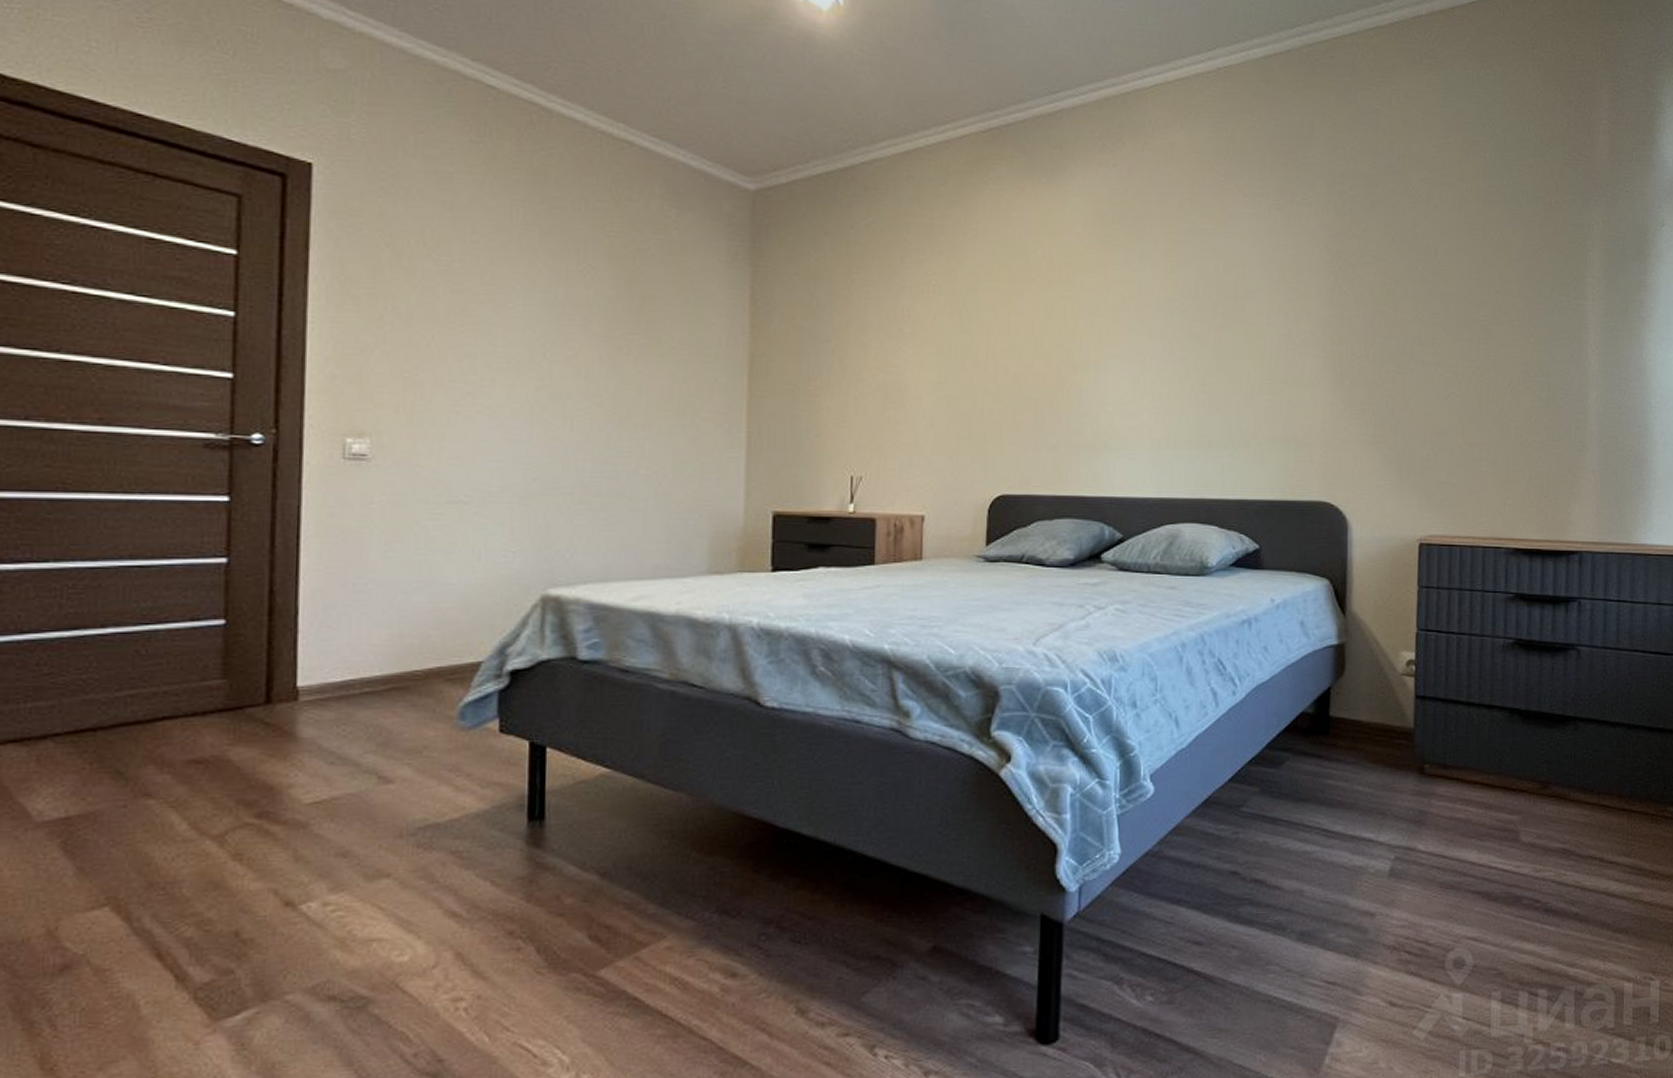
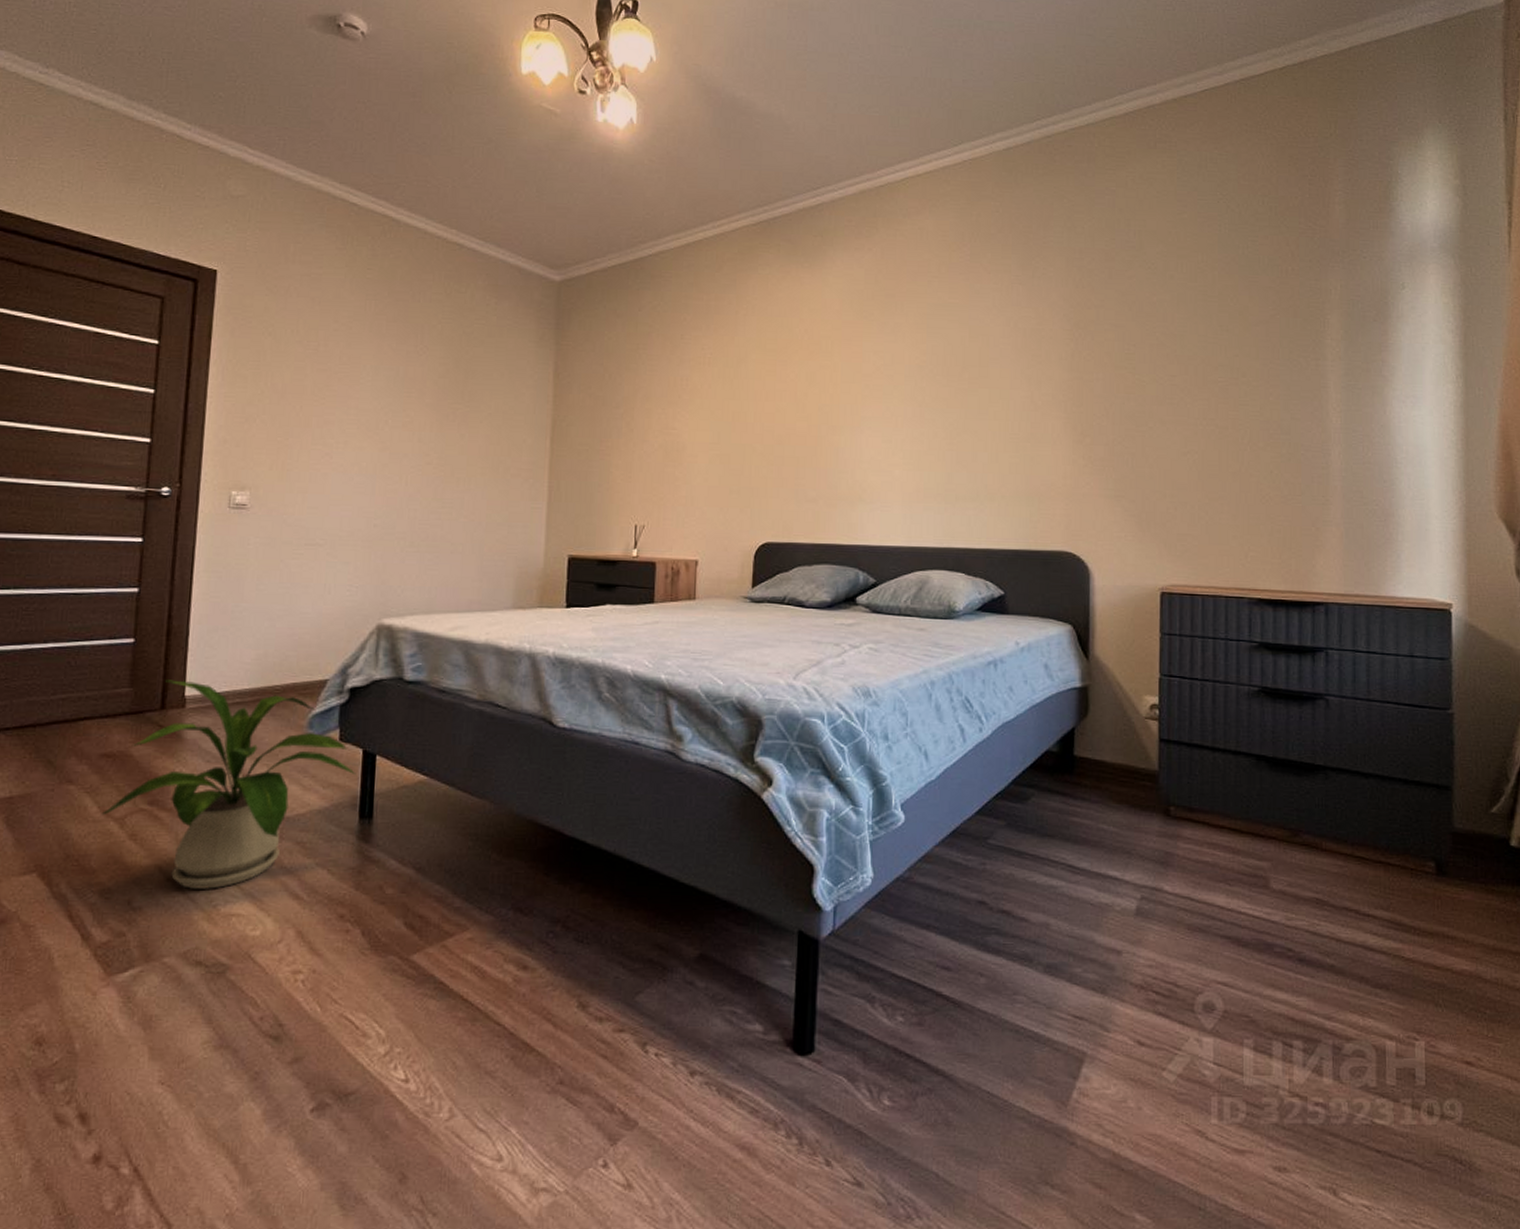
house plant: none [193,668,523,913] -> present [101,679,357,889]

